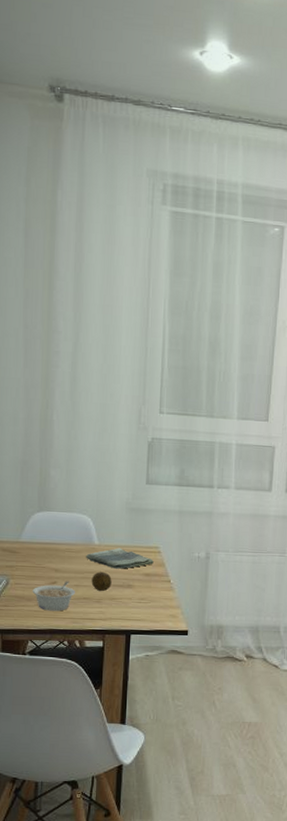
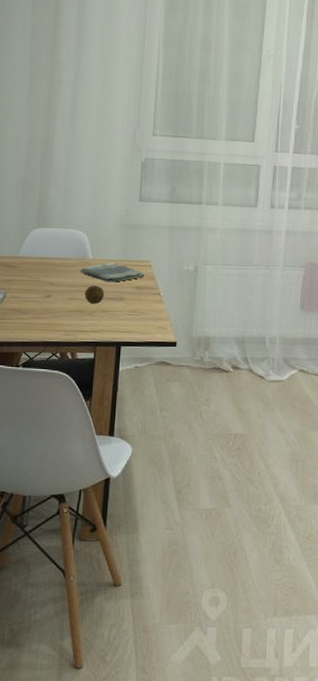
legume: present [32,581,75,611] -> none [28,294,69,324]

